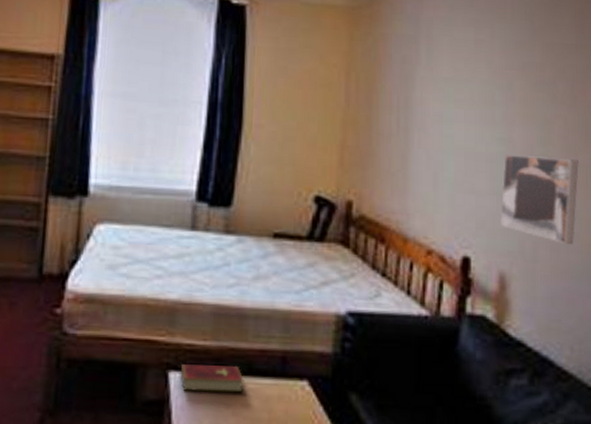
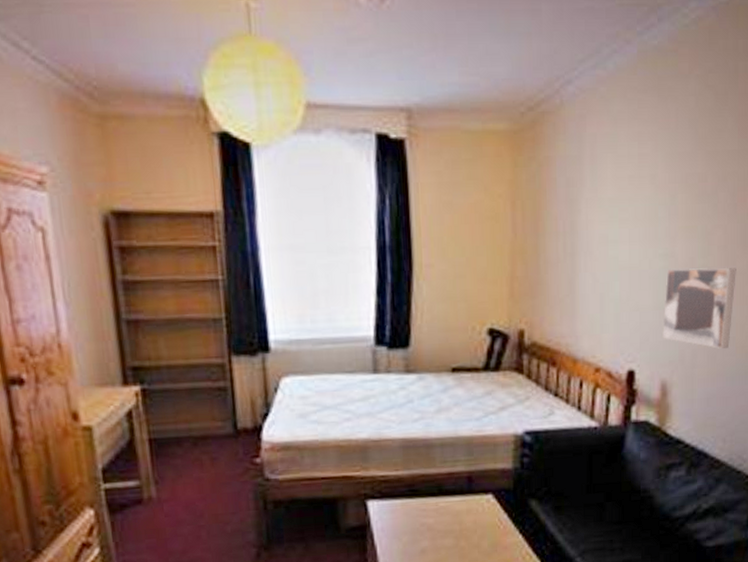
hardcover book: present [180,364,244,393] -> none [377,489,436,515]

